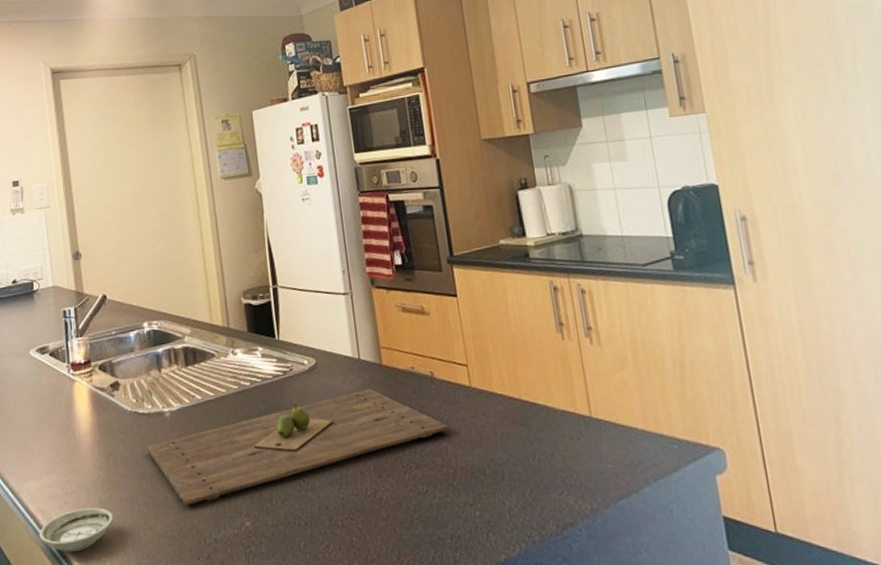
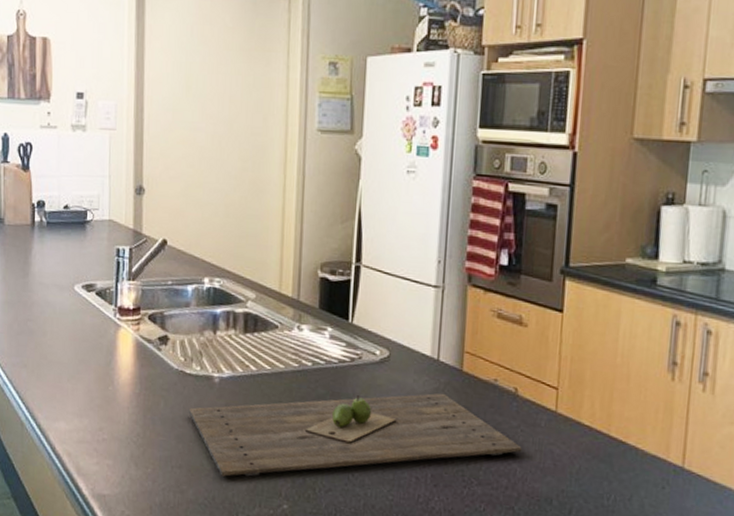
saucer: present [38,508,114,553] -> none [62,458,144,501]

